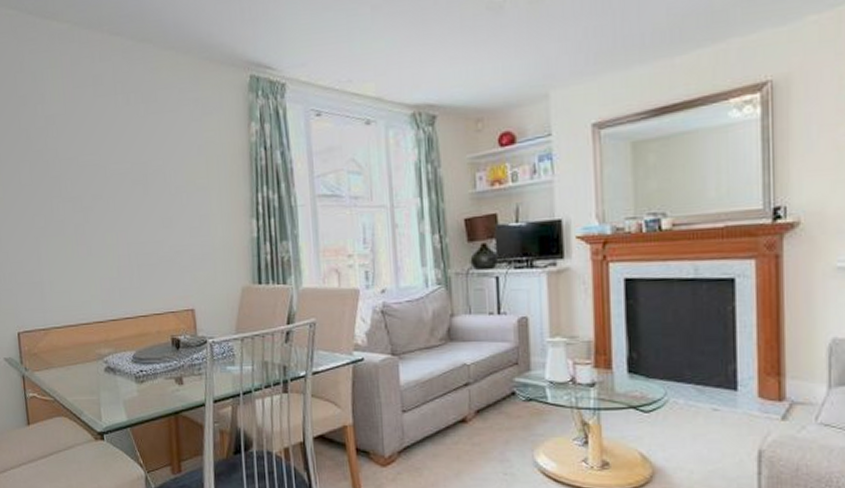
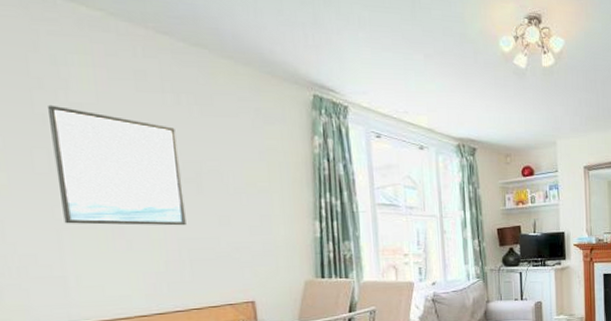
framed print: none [30,119,135,232] -> present [48,104,186,226]

